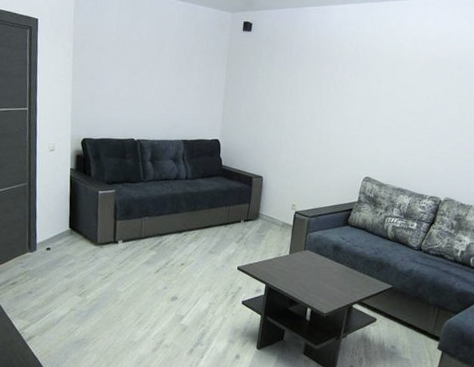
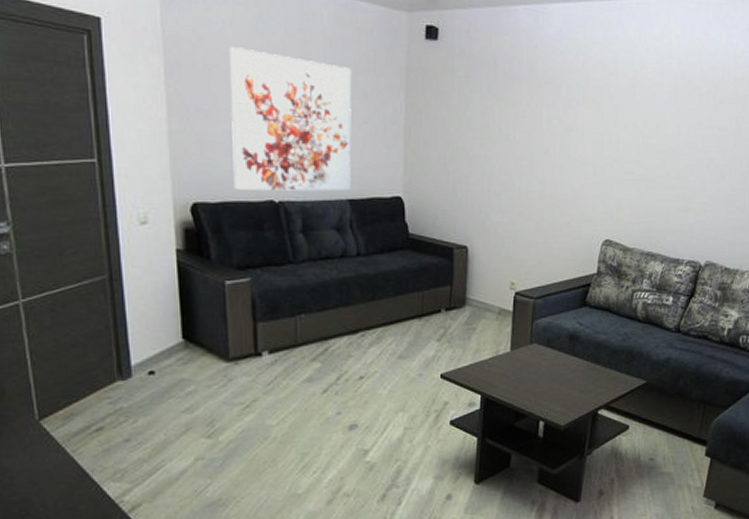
wall art: none [109,37,191,134] -> present [229,47,352,191]

